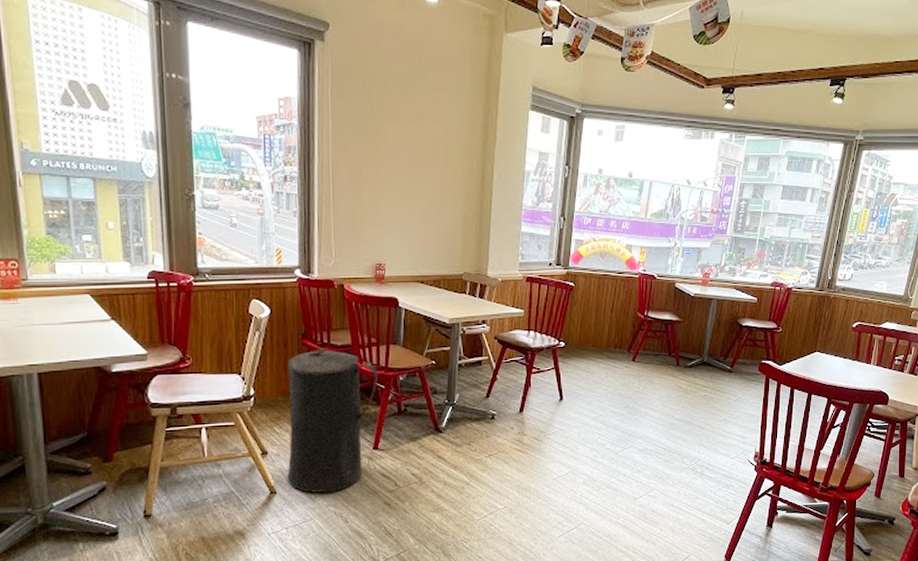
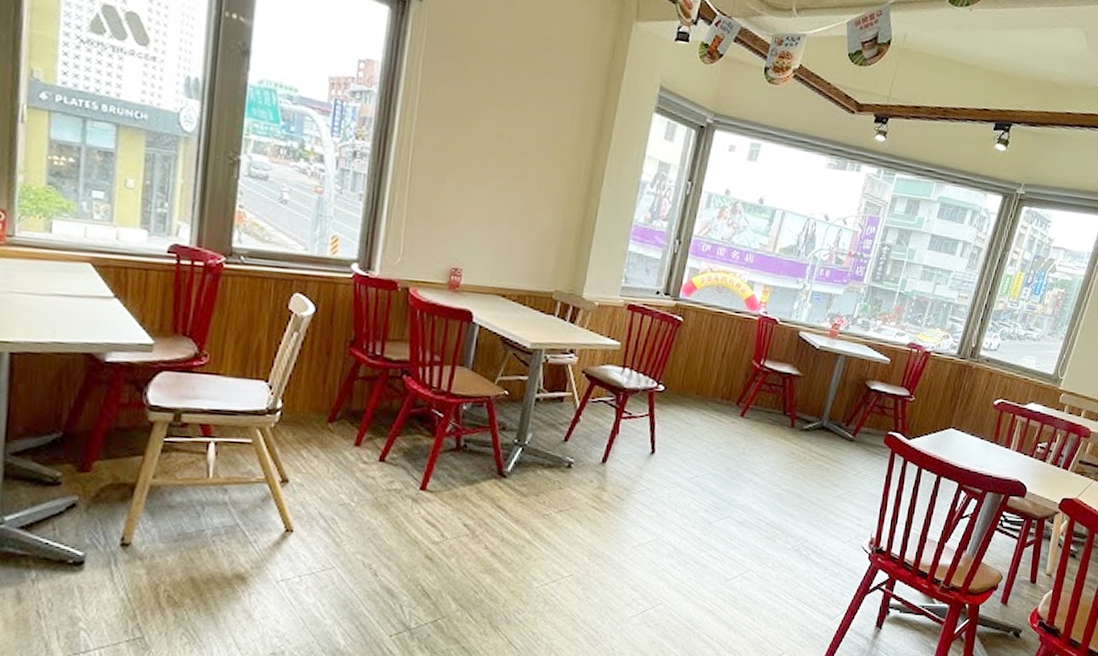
trash can: present [287,348,378,493] -> none [309,360,437,538]

